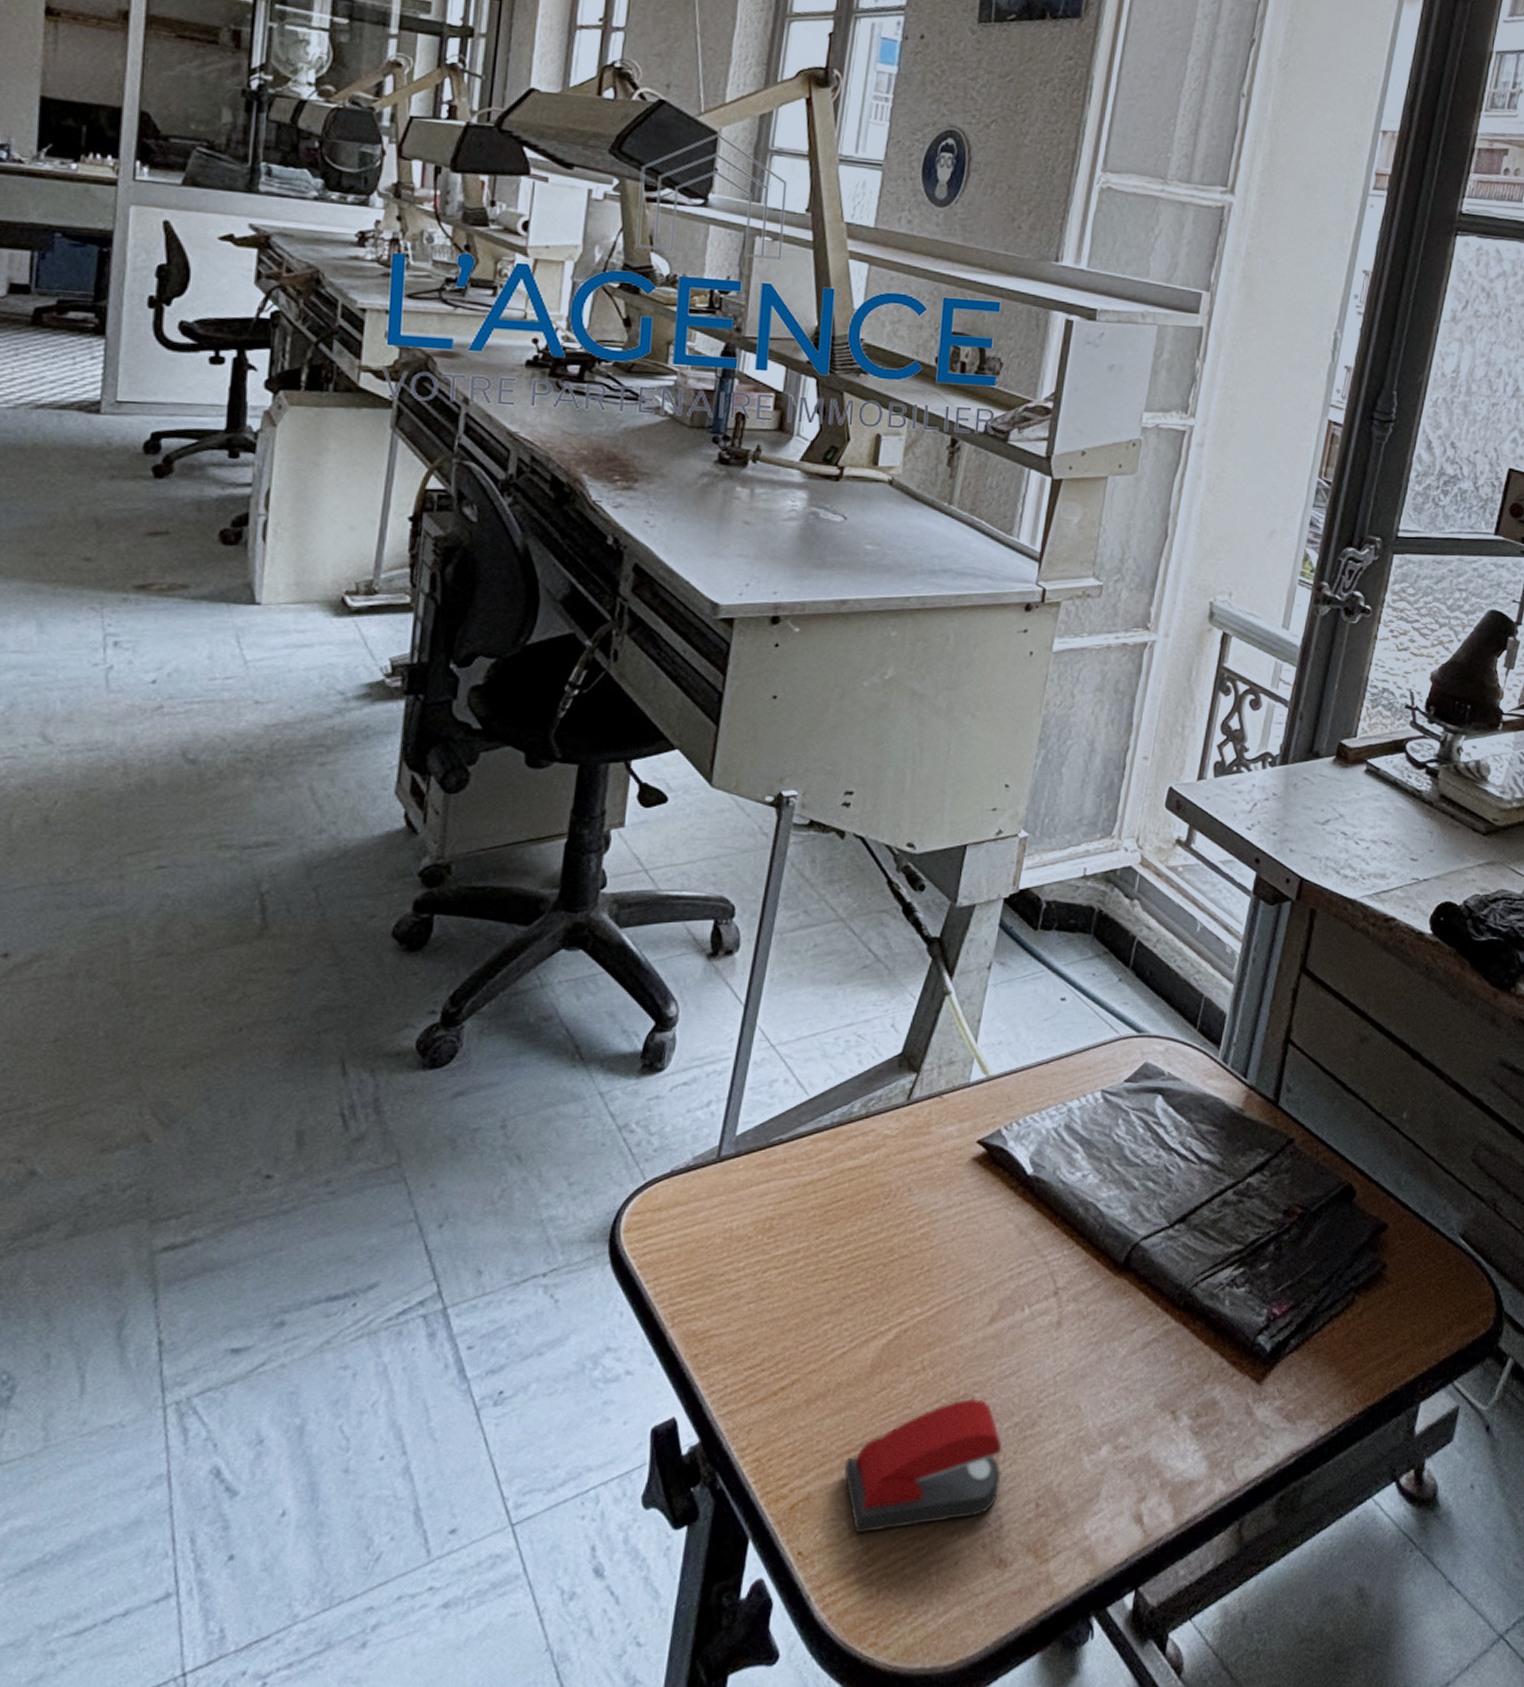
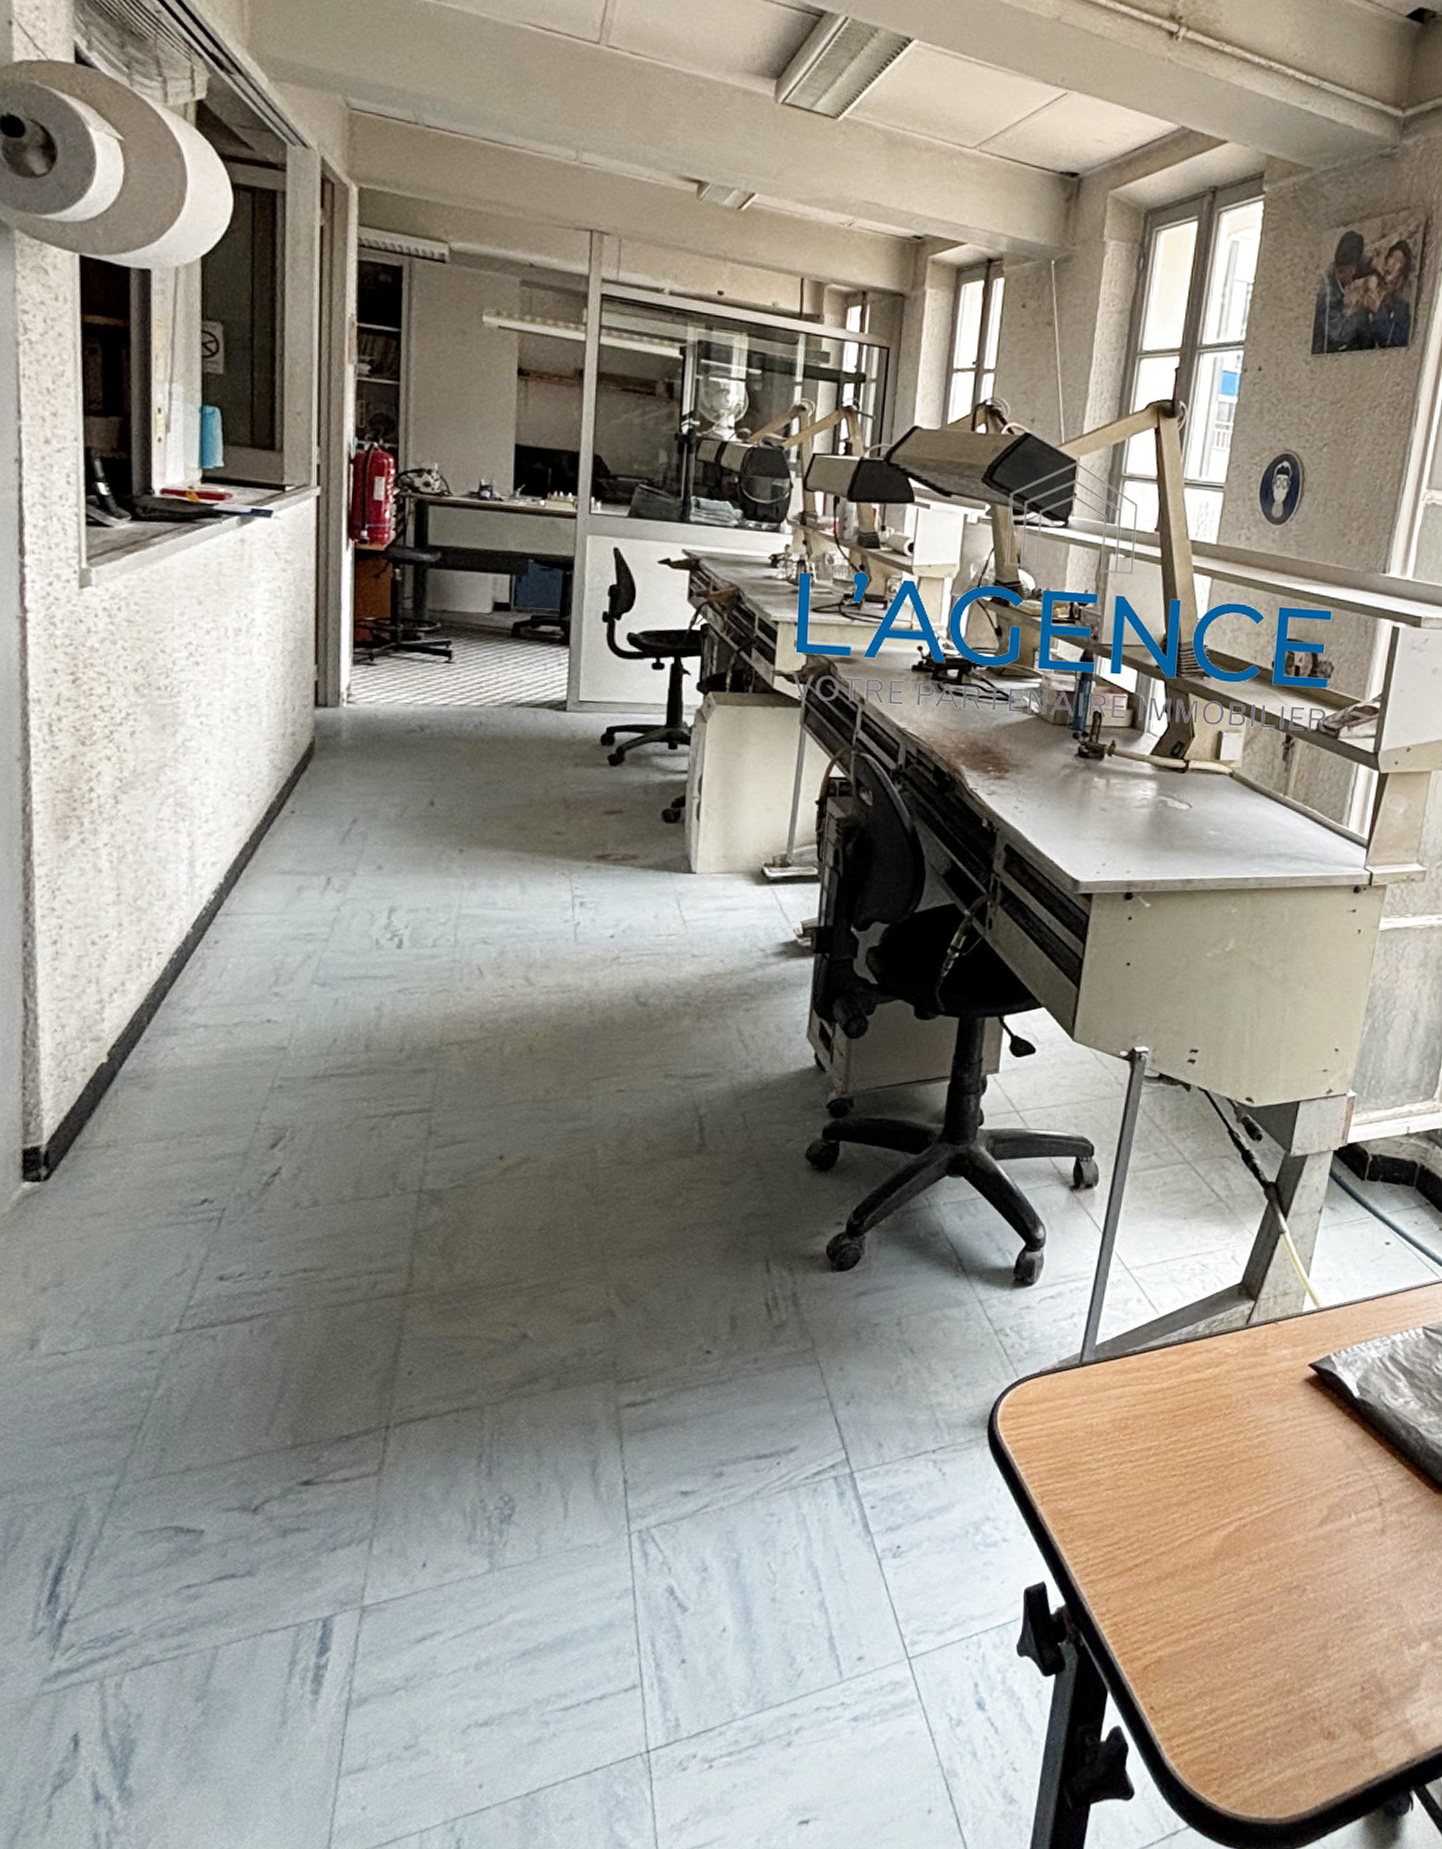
stapler: present [844,1399,1002,1534] -> none [1191,1590,1331,1696]

